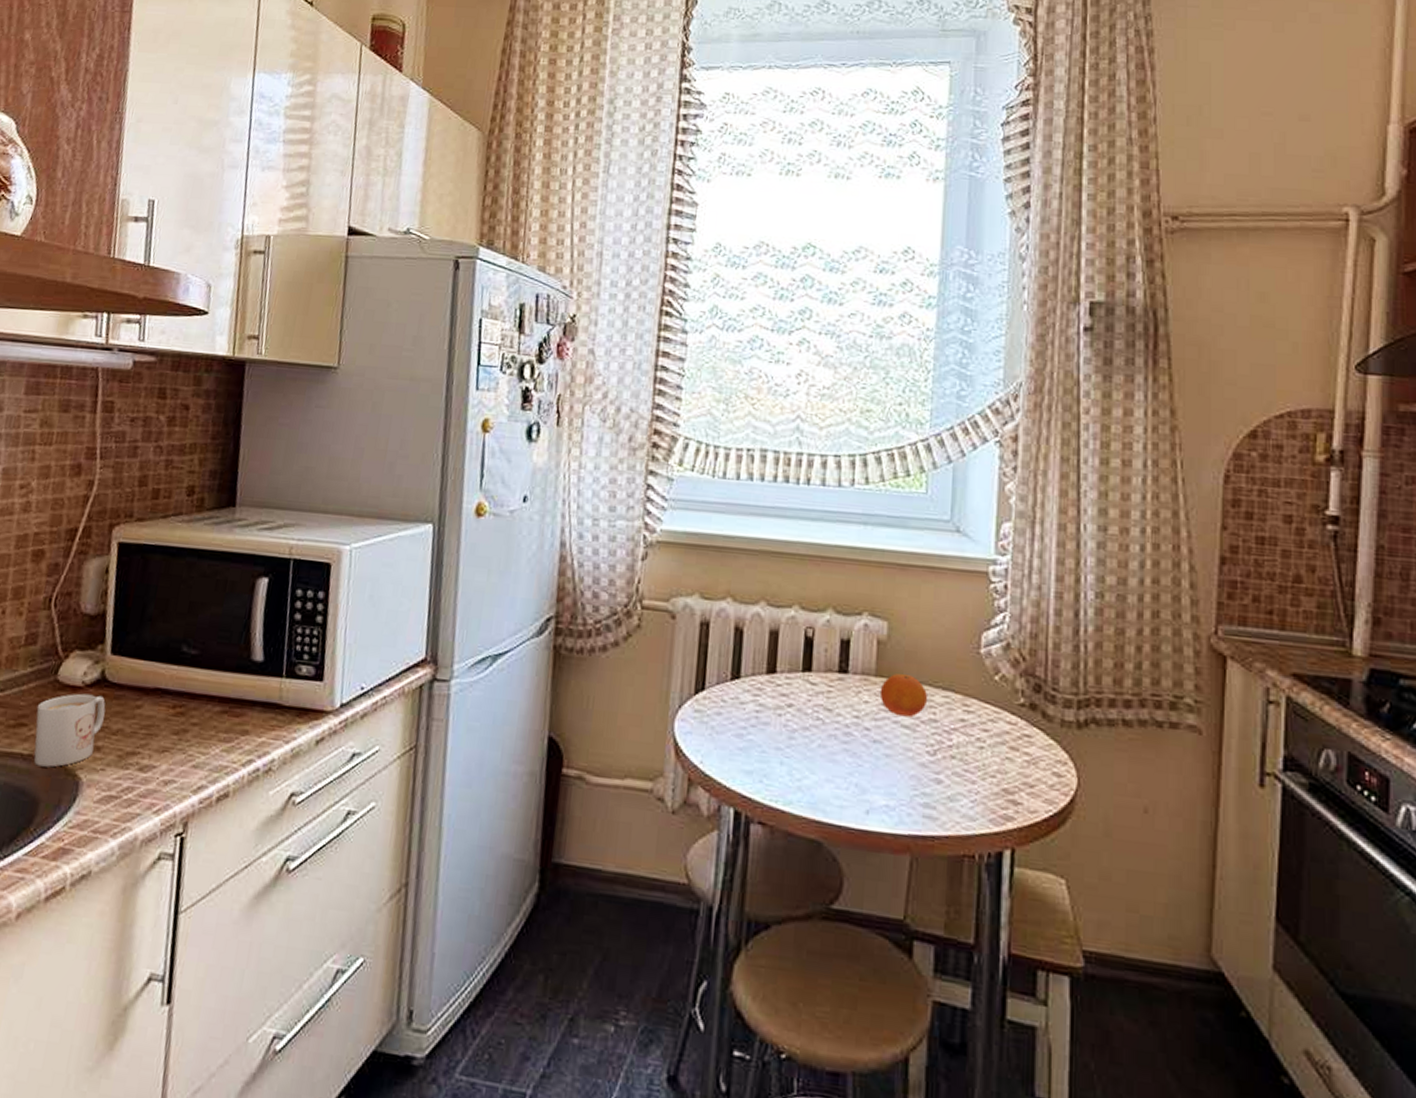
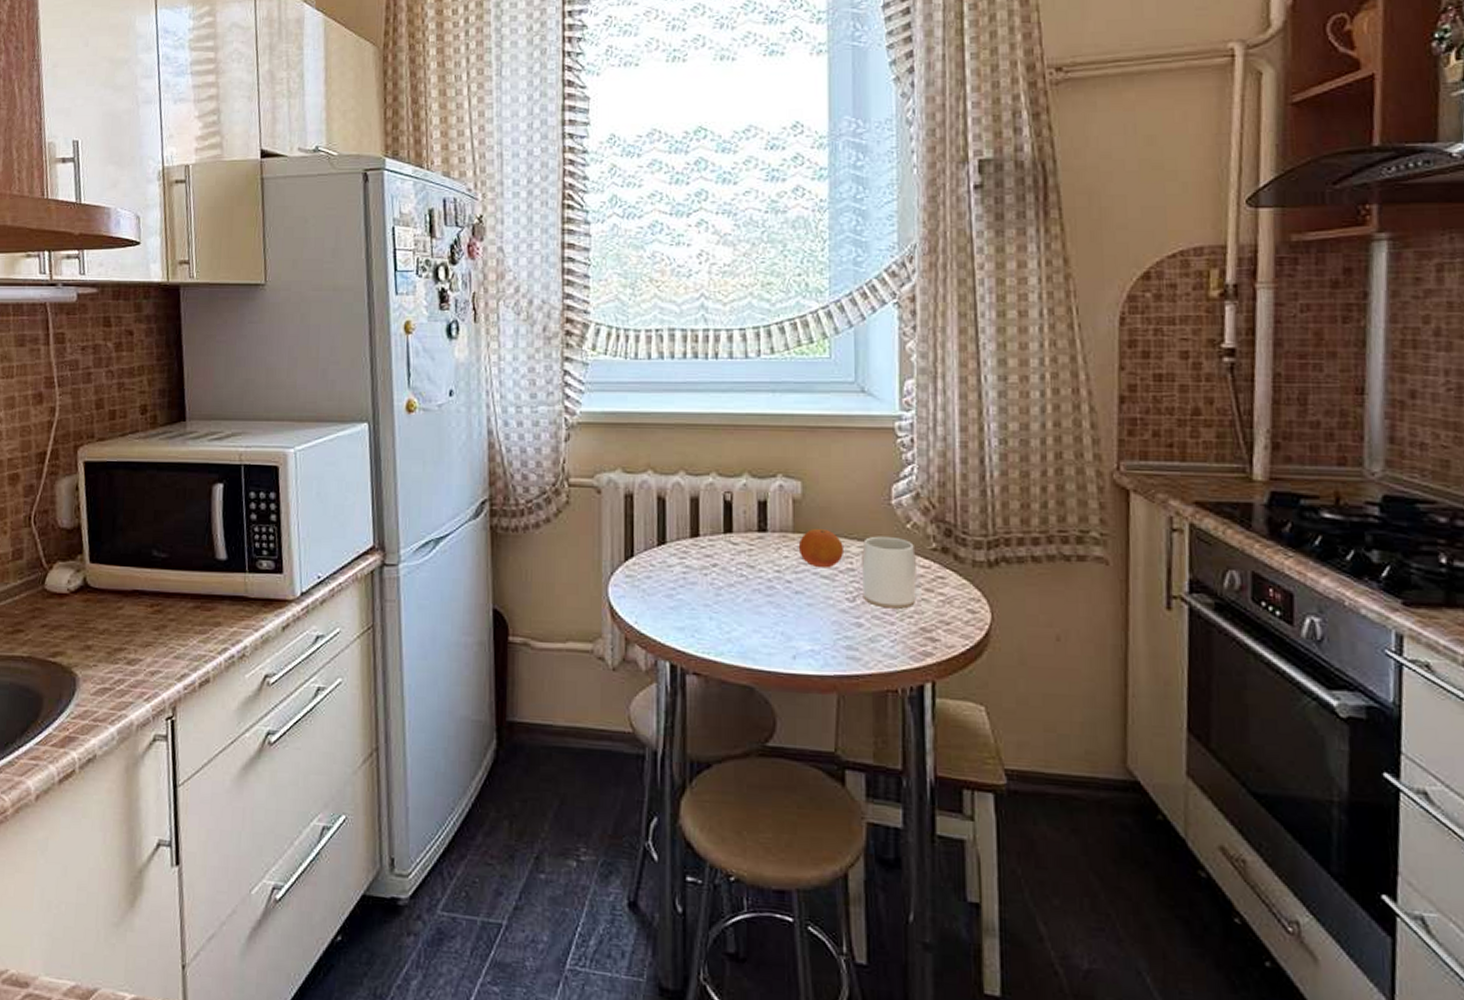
mug: present [33,693,106,768] -> none [30,599,91,667]
mug: none [943,686,1003,767] -> present [860,536,916,609]

